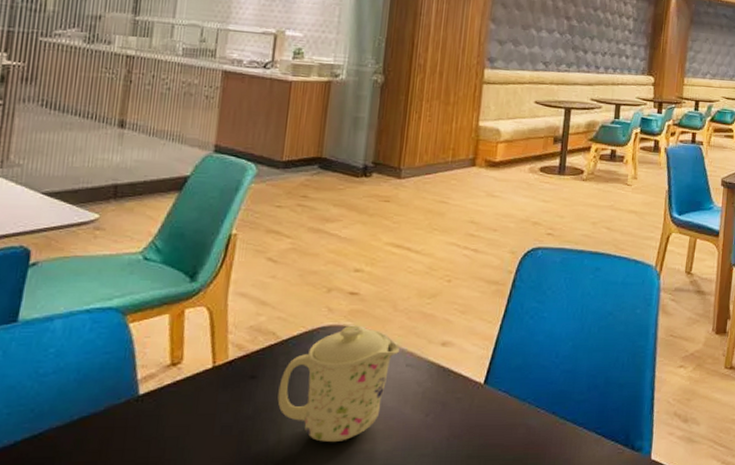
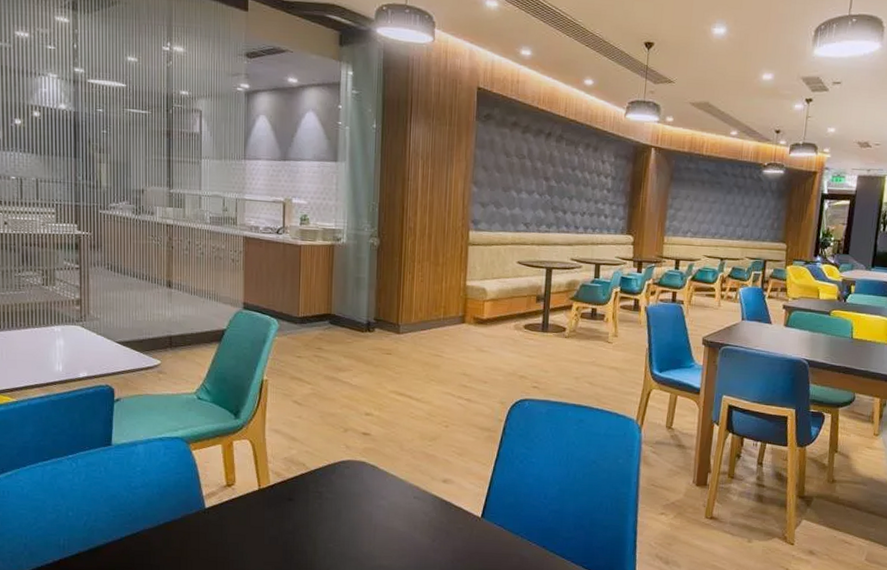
mug: present [277,325,400,443] -> none [311,461,408,558]

